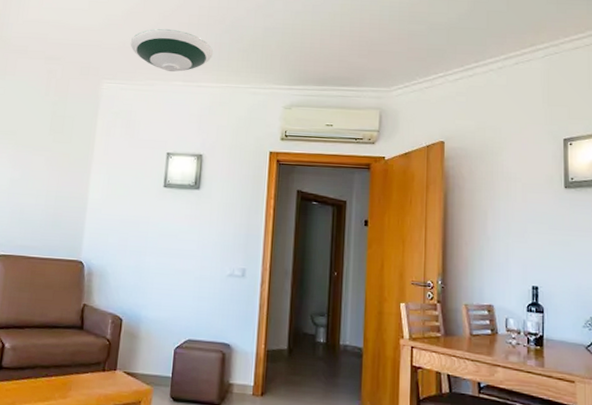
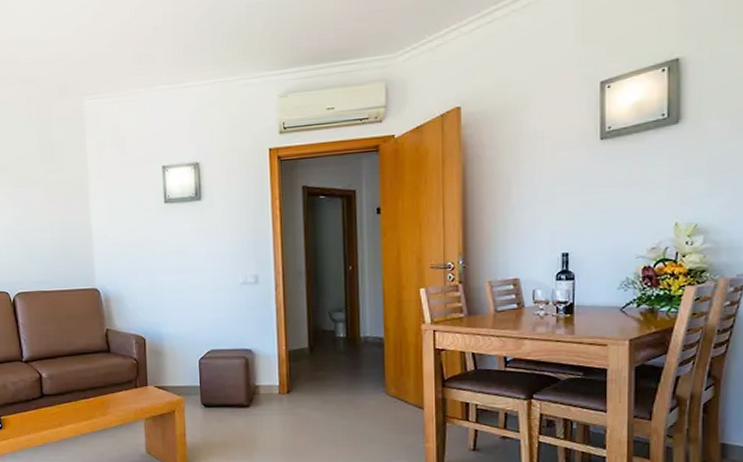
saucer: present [130,28,213,72] -> none [104,25,194,76]

